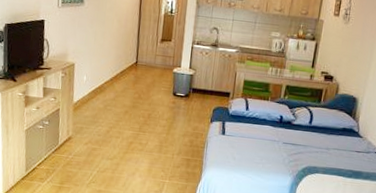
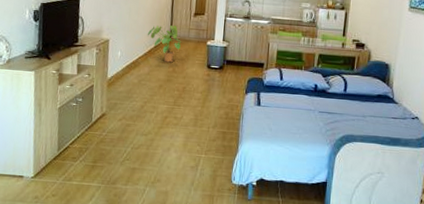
house plant: none [112,50,148,89] -> present [147,25,182,63]

